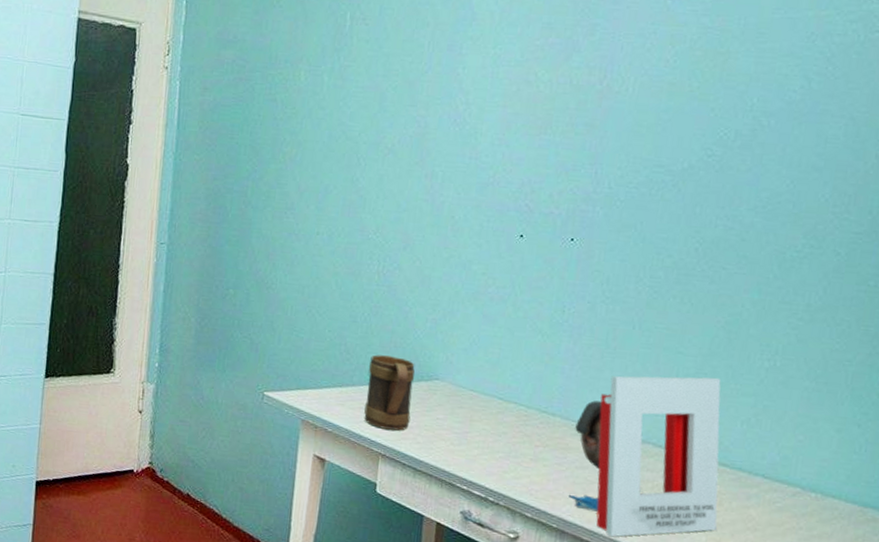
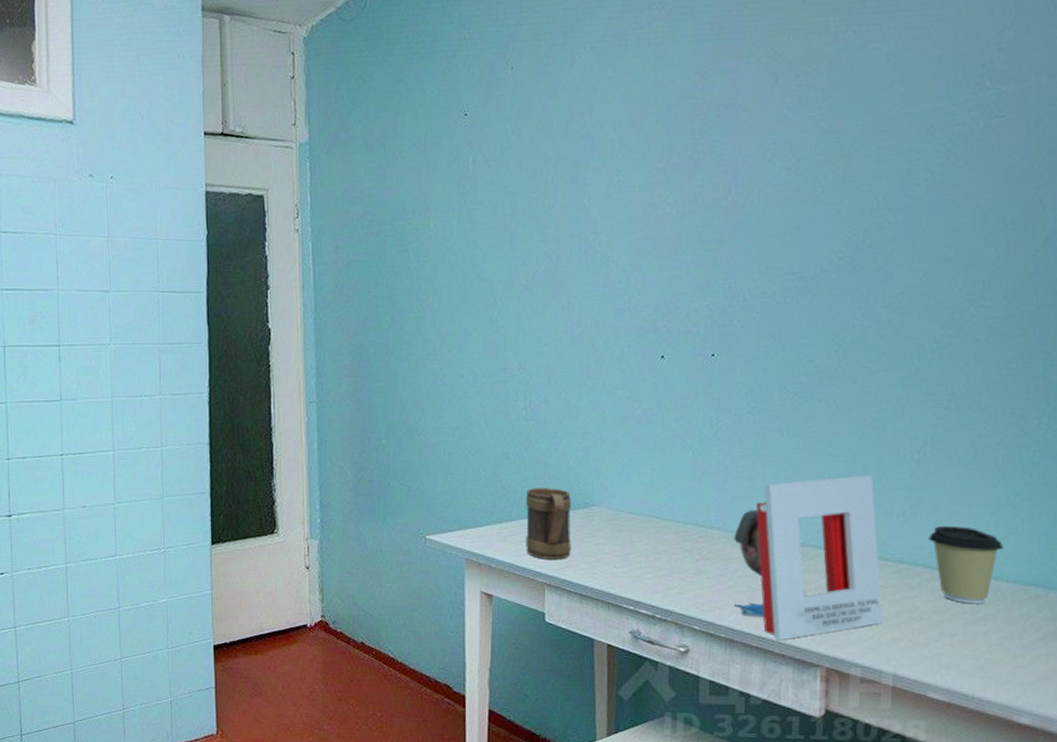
coffee cup: none [770,437,846,522] -> present [928,526,1004,604]

